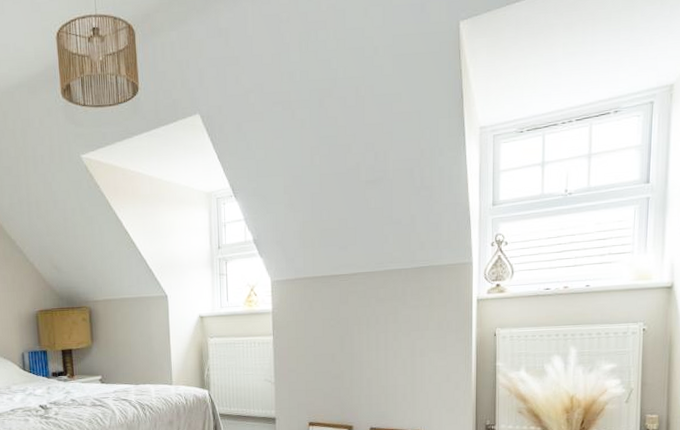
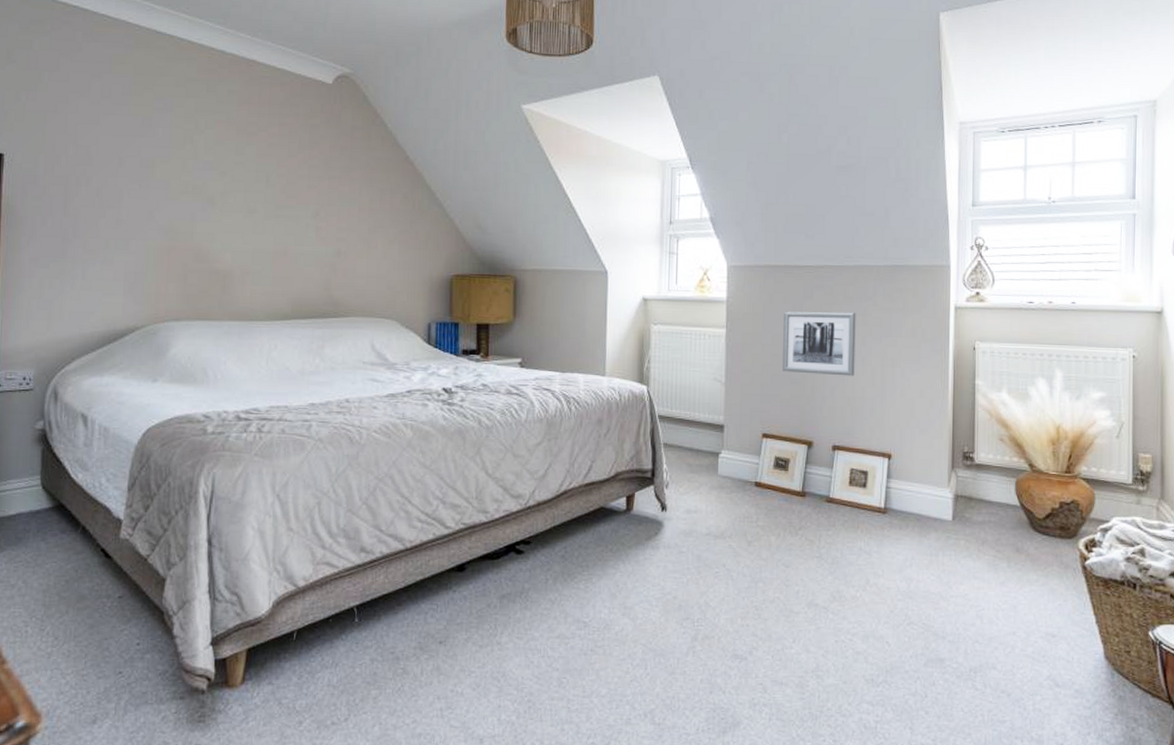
wall art: none [323,312,388,369] -> present [782,311,856,376]

